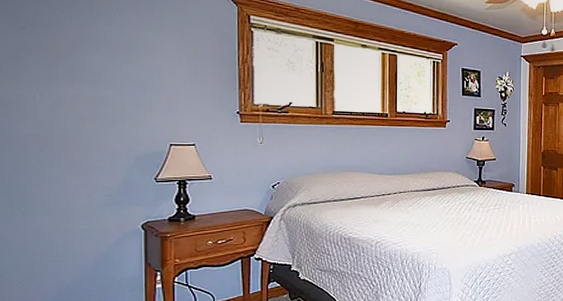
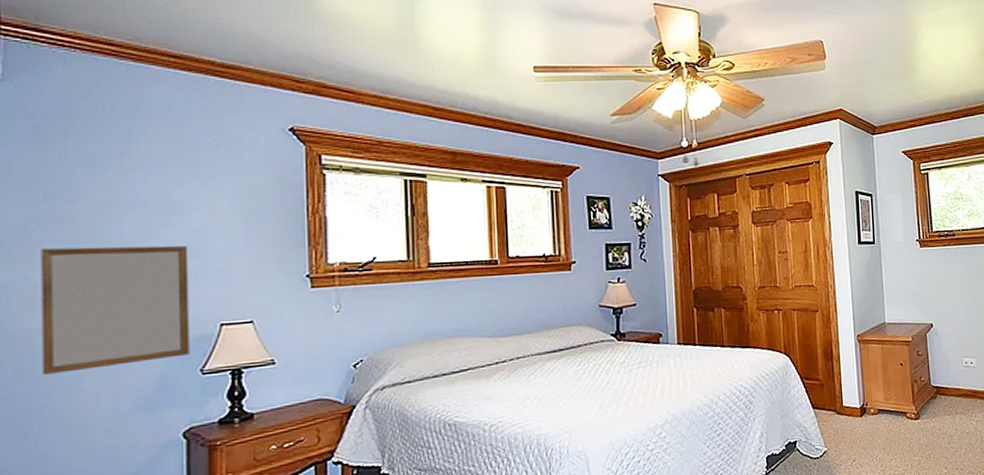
home mirror: none [31,72,146,172] -> present [41,245,190,376]

